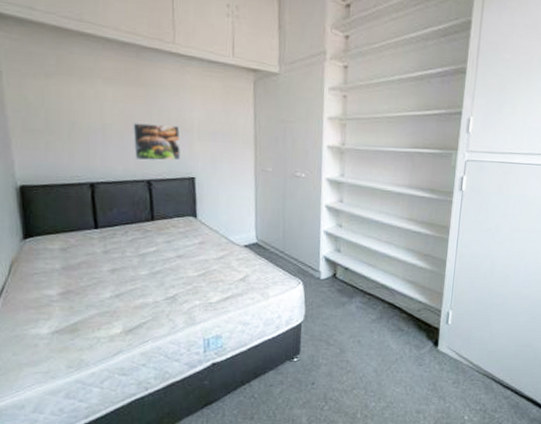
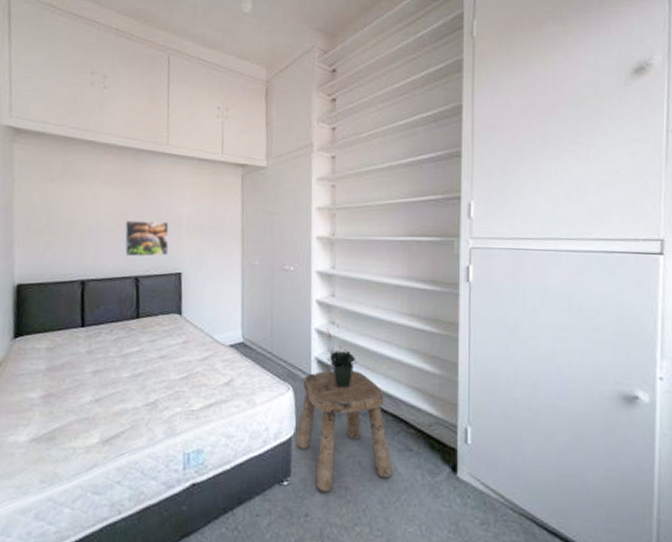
stool: none [305,267,386,365] -> present [296,370,393,492]
potted plant: none [333,226,361,282] -> present [326,323,358,388]

